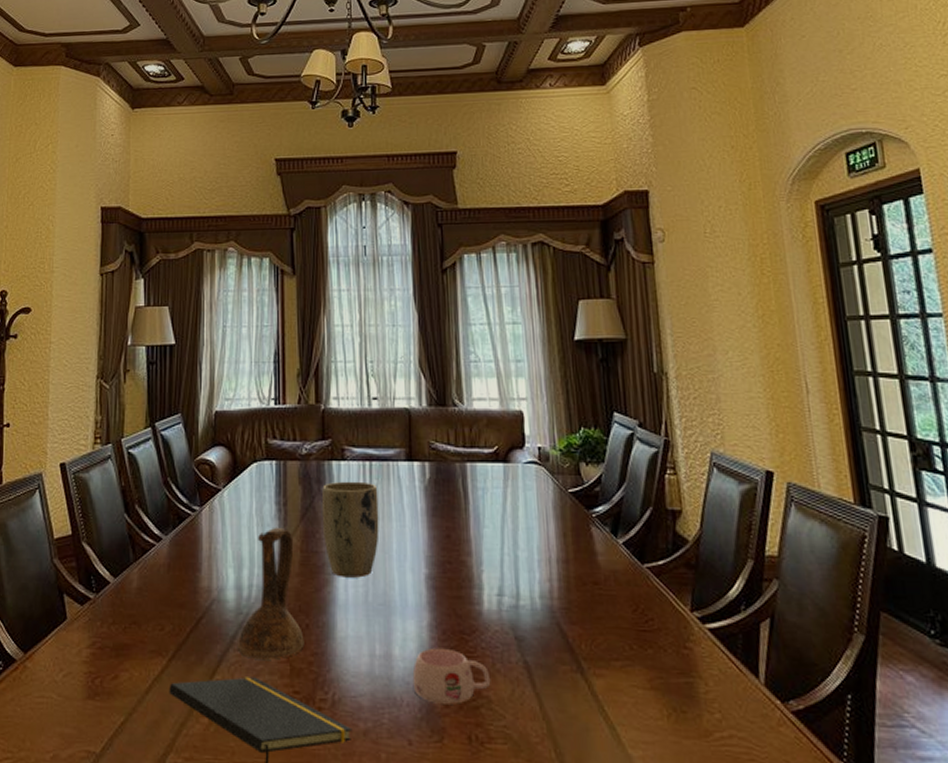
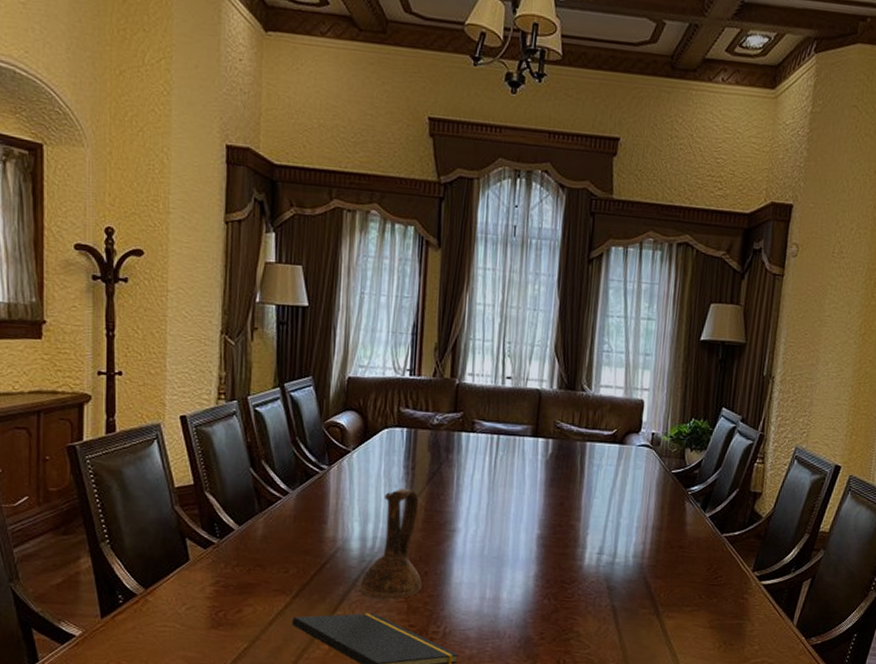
plant pot: present [321,481,379,578] -> none [447,451,503,535]
mug: present [412,648,491,704] -> none [515,593,582,637]

